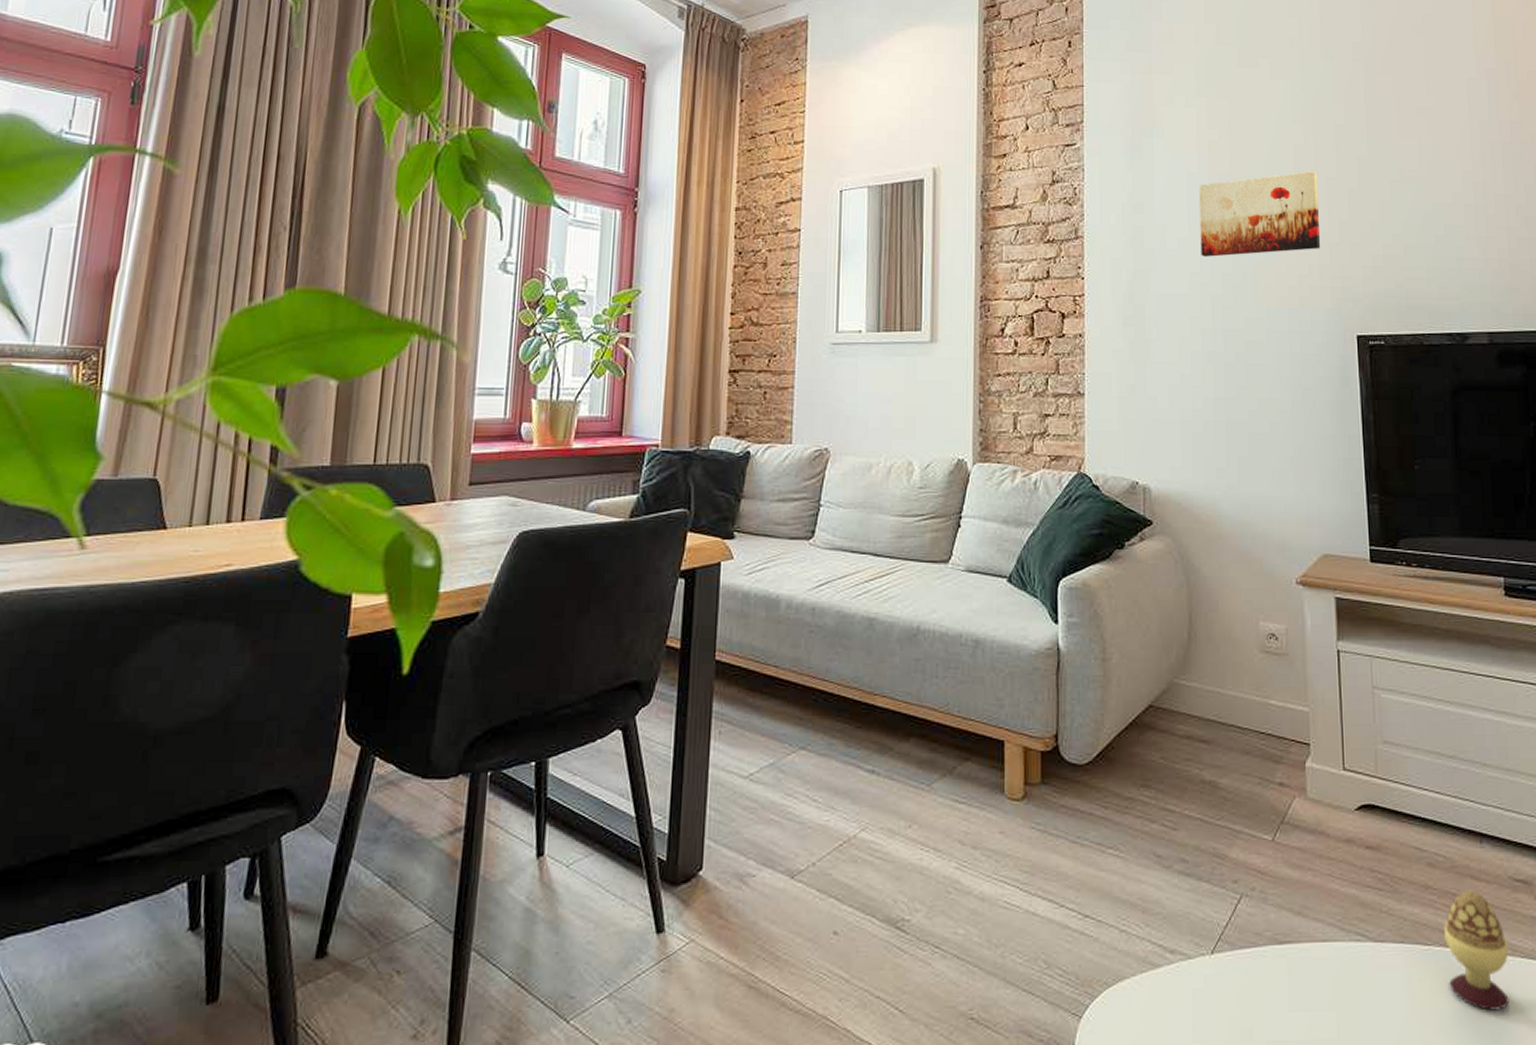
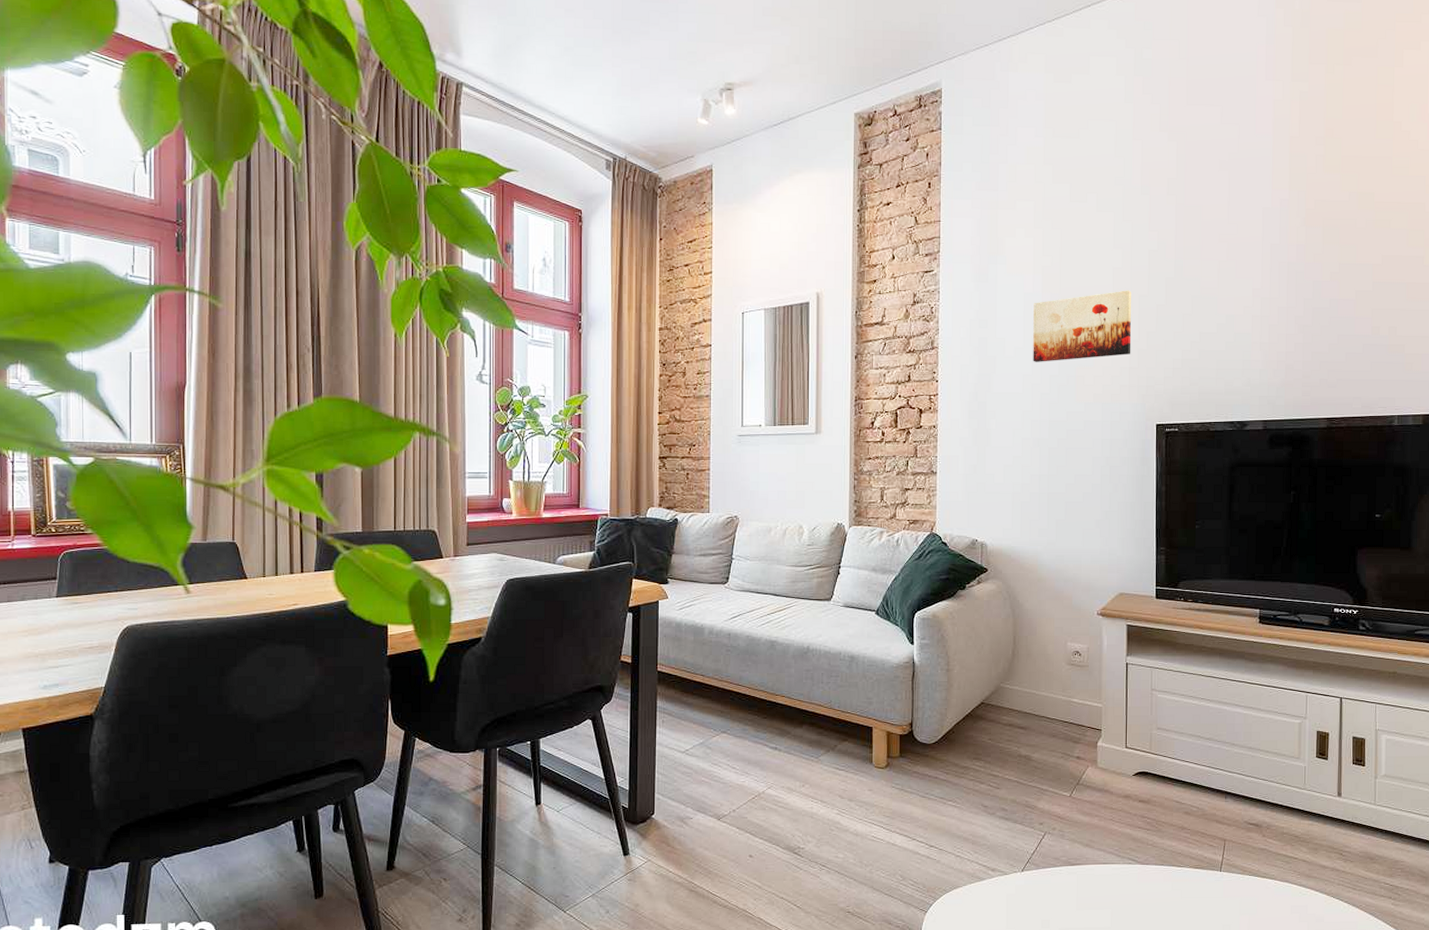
decorative egg: present [1444,891,1509,1011] -> none [1194,831,1241,910]

